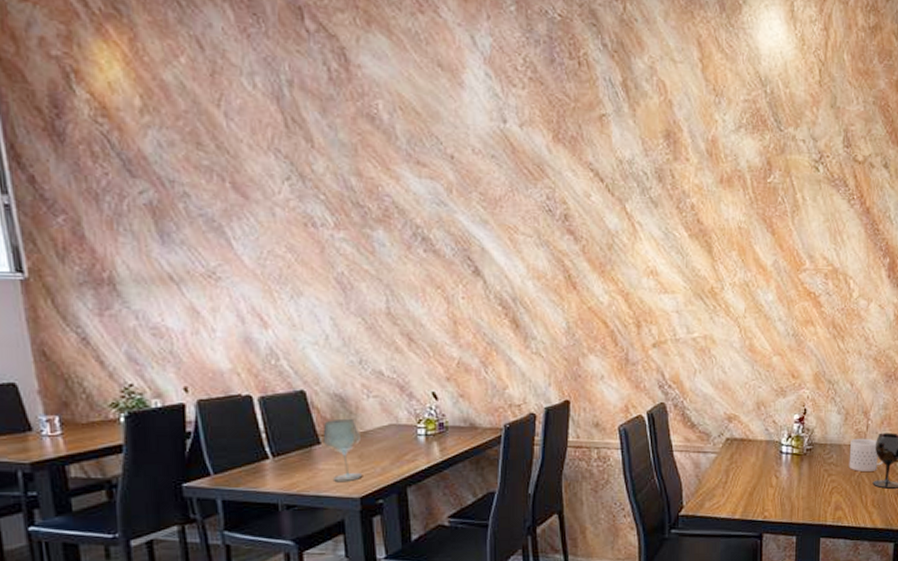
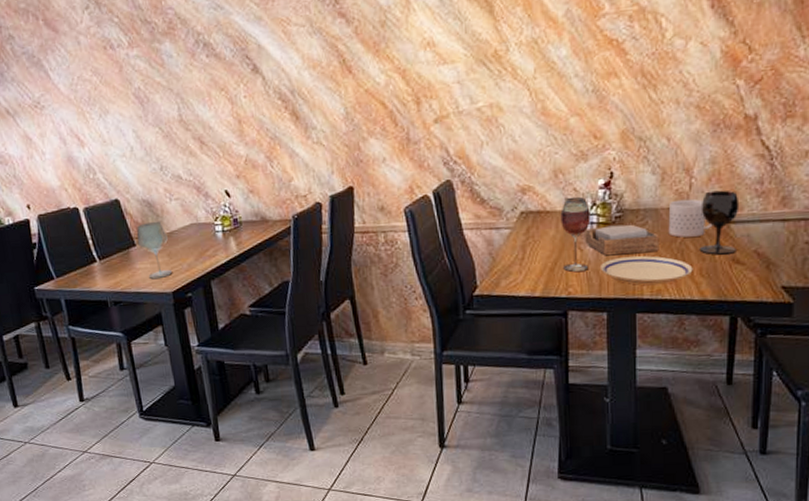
wineglass: none [761,428,786,497] -> present [560,196,591,272]
napkin holder: none [779,457,841,484] -> present [584,224,659,256]
plate: none [793,485,867,513] -> present [601,256,693,286]

